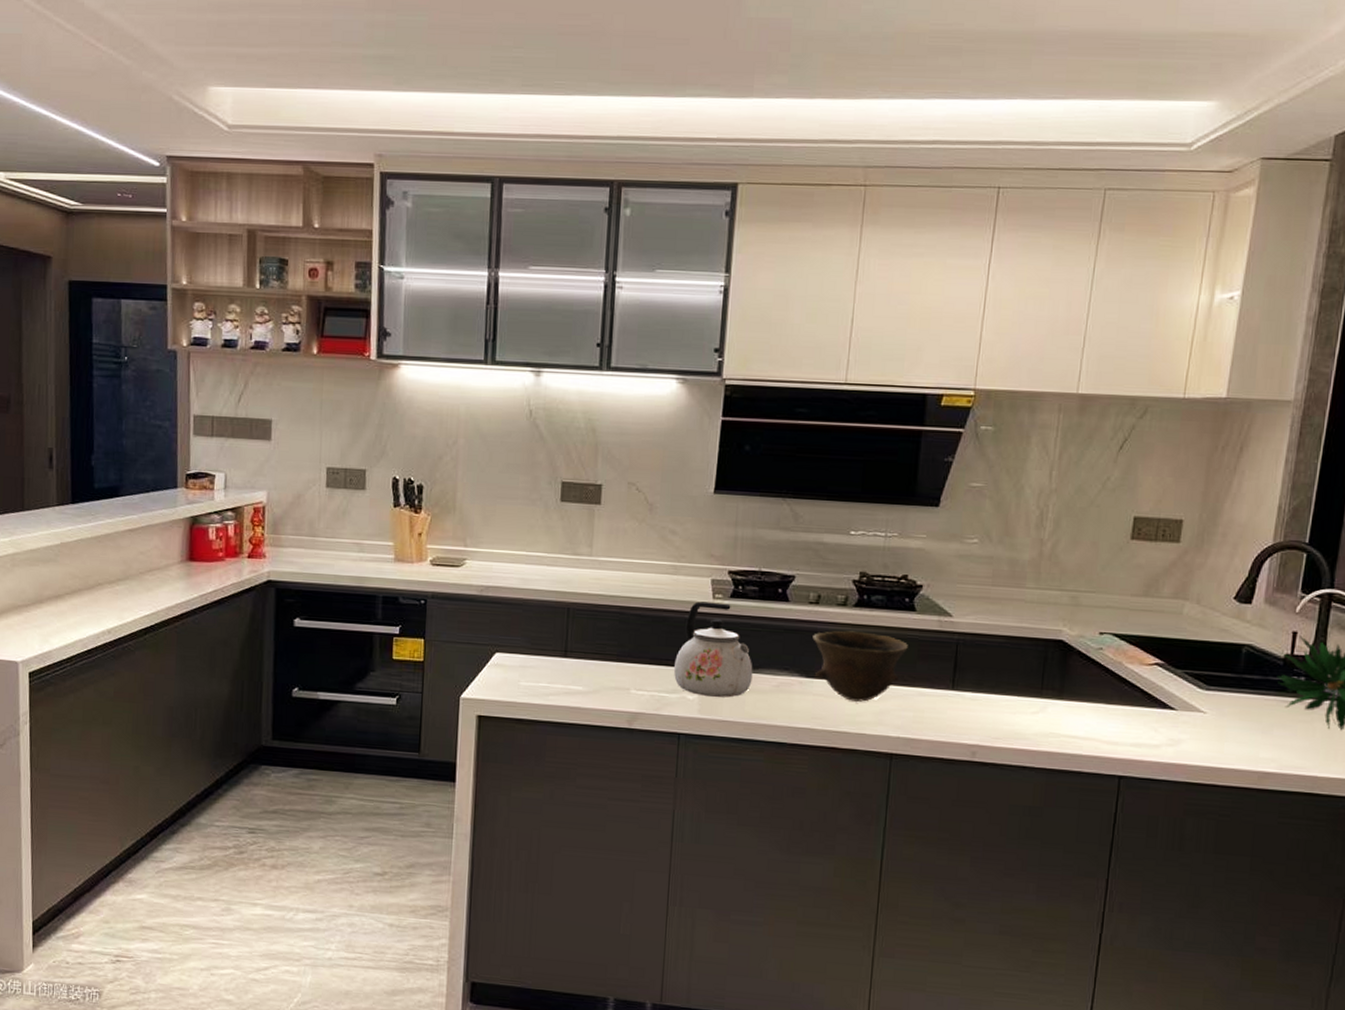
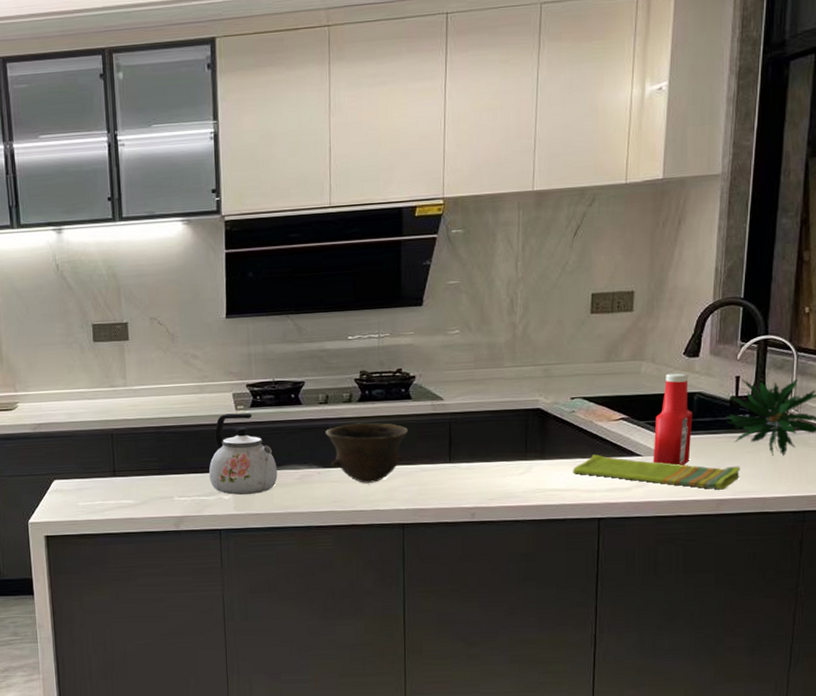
dish towel: none [1094,701,1290,761] -> present [573,454,740,490]
ketchup bottle: none [1188,618,1239,727] -> present [653,373,692,466]

